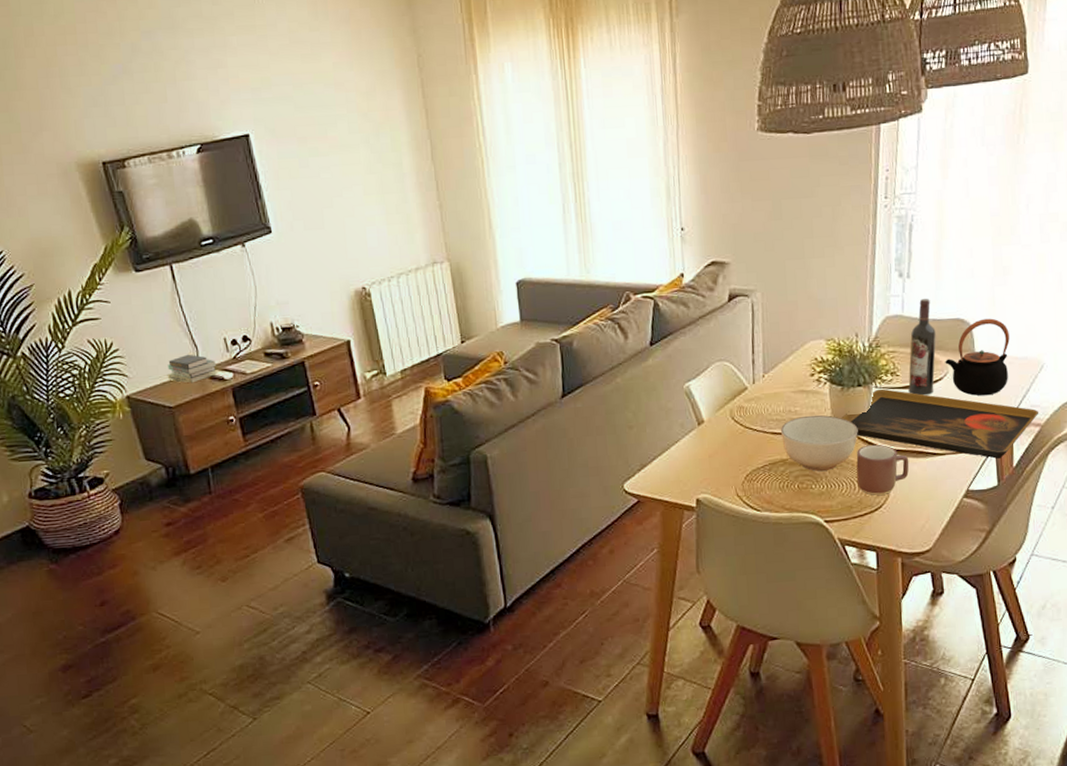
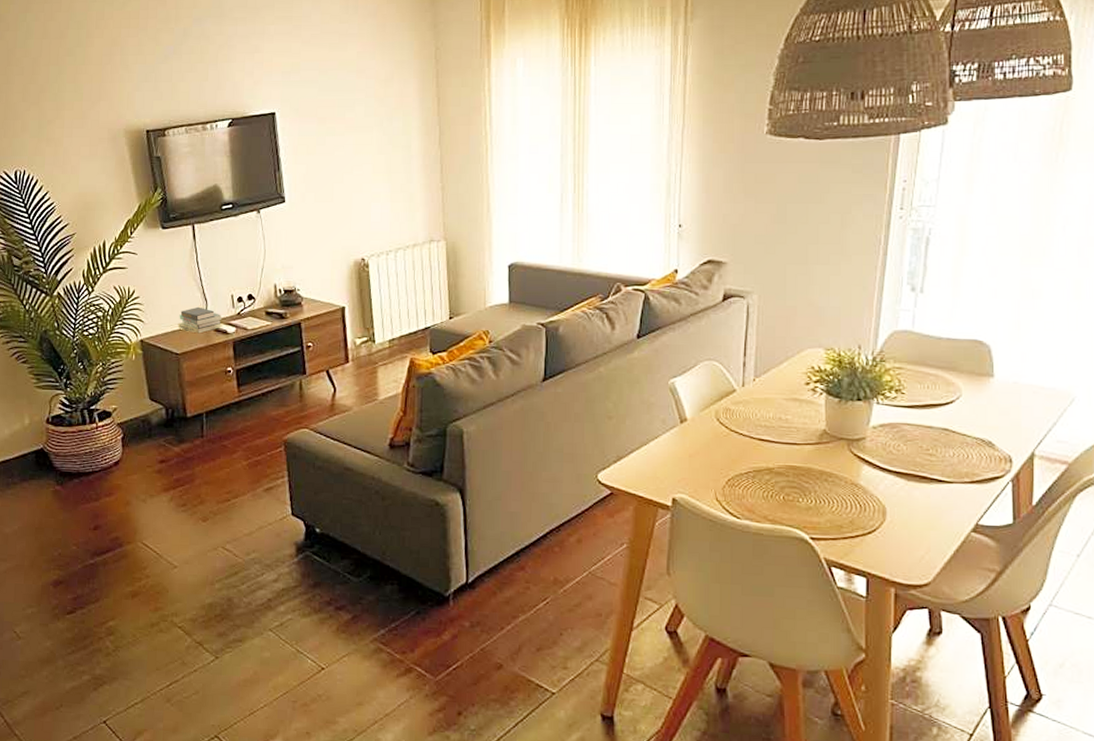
bowl: present [780,415,858,471] -> none [768,425,854,485]
decorative tray: present [841,388,1039,460] -> none [836,405,1067,495]
mug: present [856,444,909,495] -> none [849,463,910,518]
wine bottle: present [908,299,936,396] -> none [914,316,949,417]
teapot: present [945,318,1010,396] -> none [958,342,1035,425]

